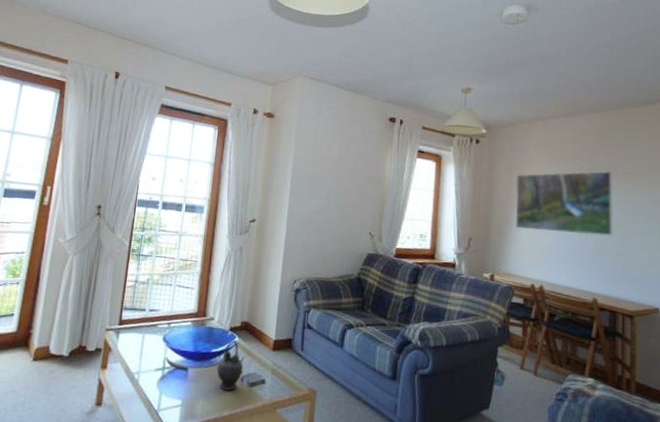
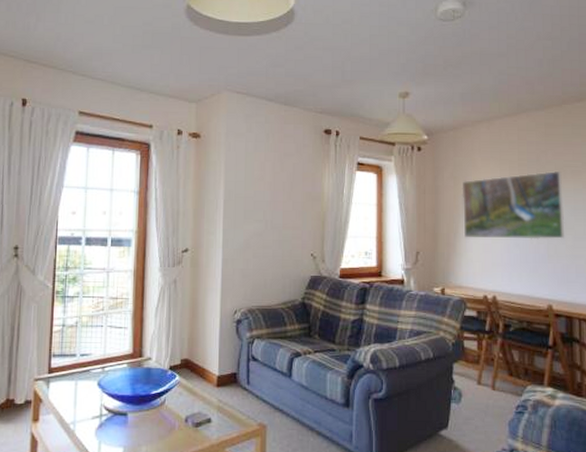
teapot: present [216,340,245,390] -> none [158,380,187,433]

